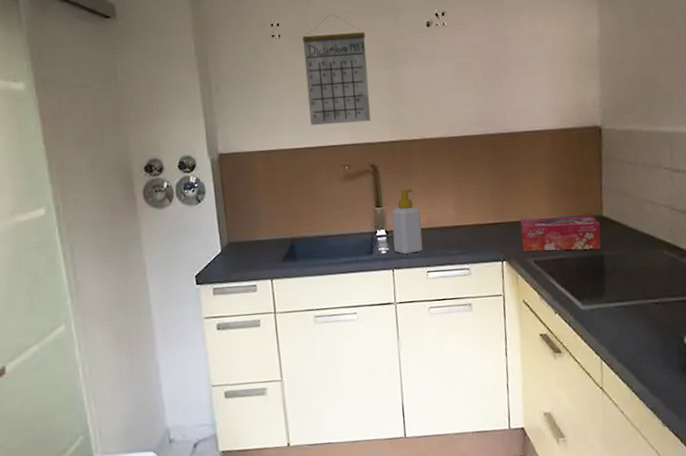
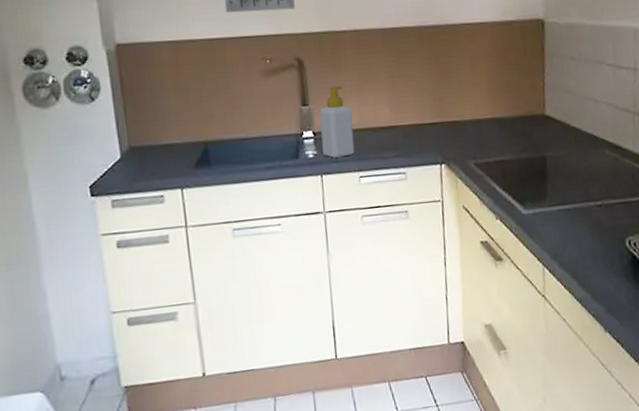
tissue box: present [519,215,601,252] -> none [459,114,544,154]

